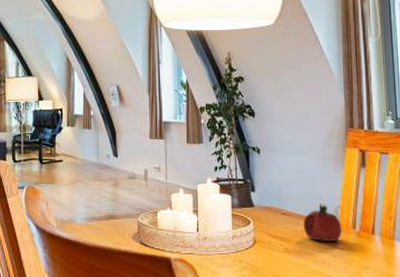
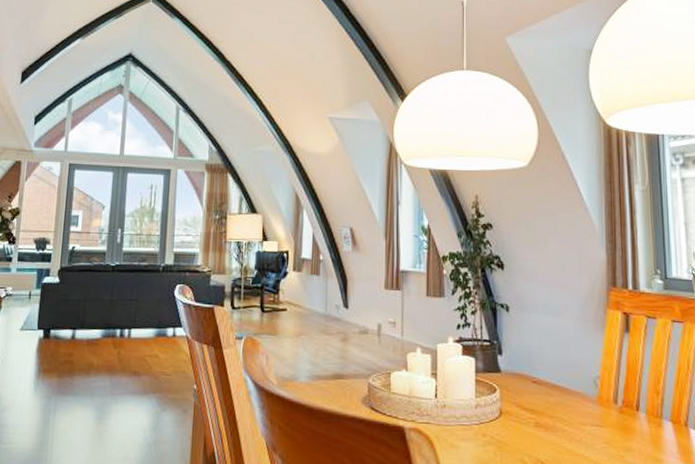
fruit: present [303,203,342,241] -> none [556,371,602,417]

